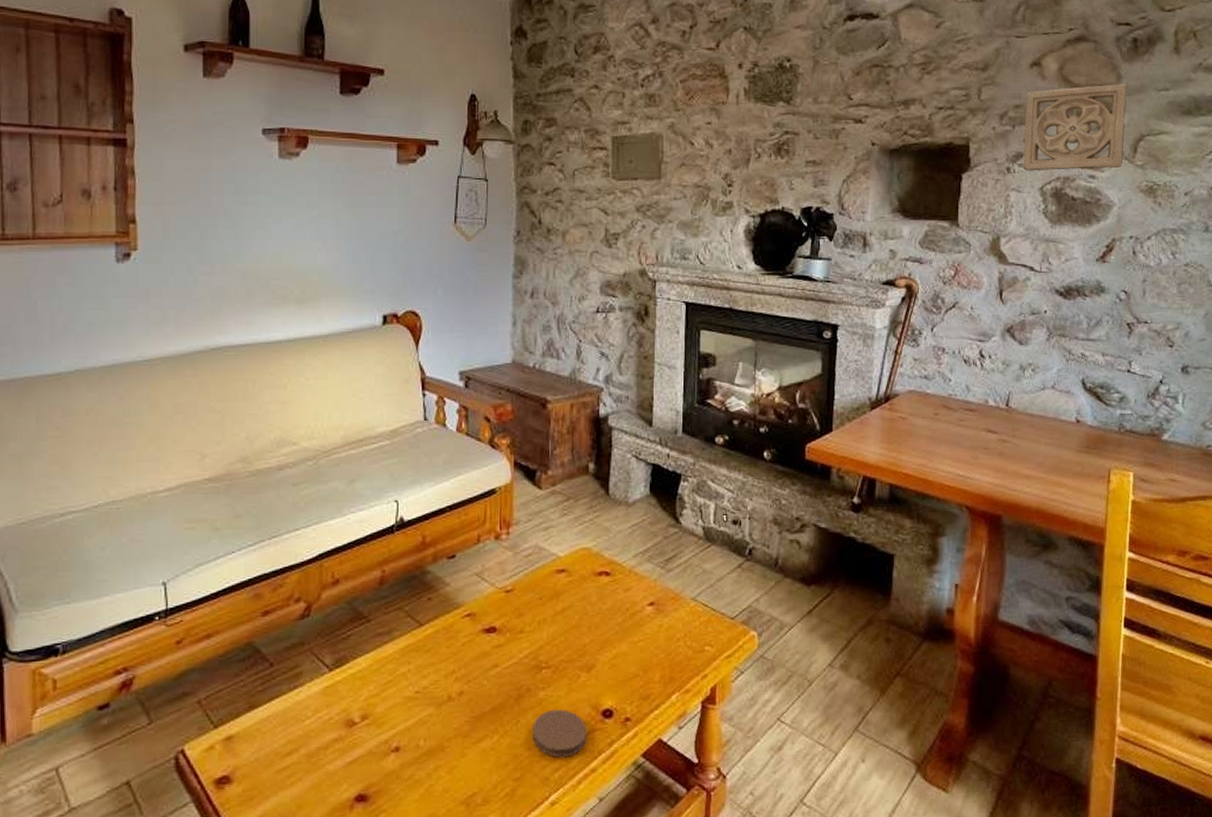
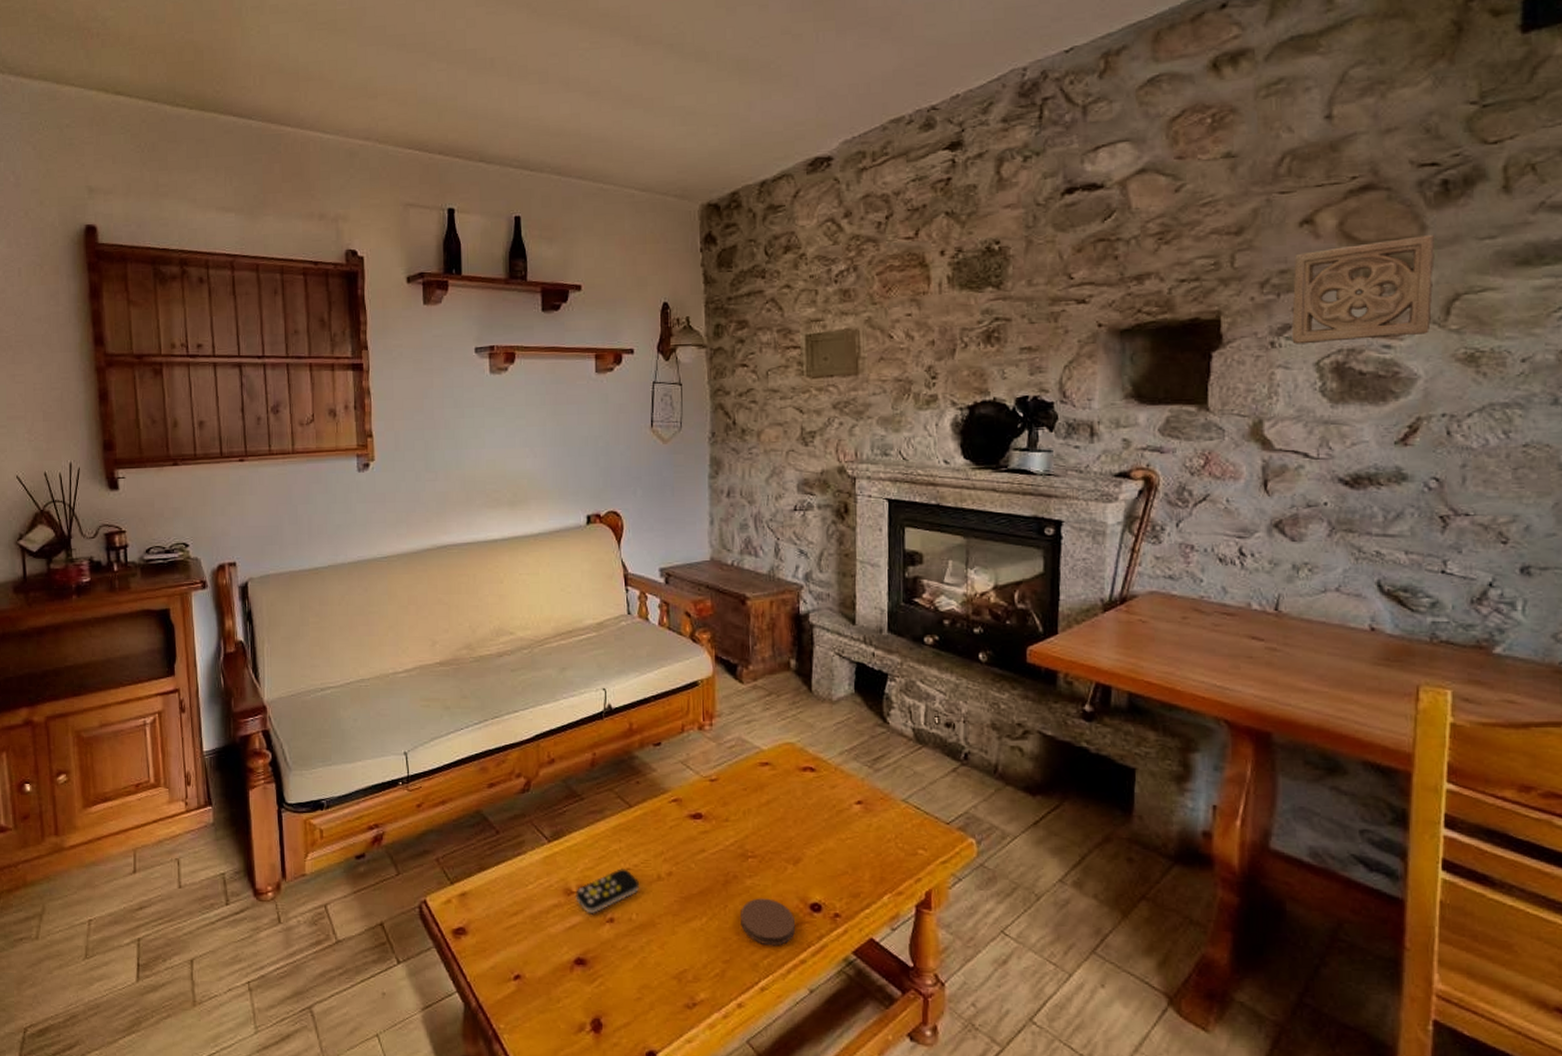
remote control: none [357,692,428,744] -> present [574,868,639,913]

